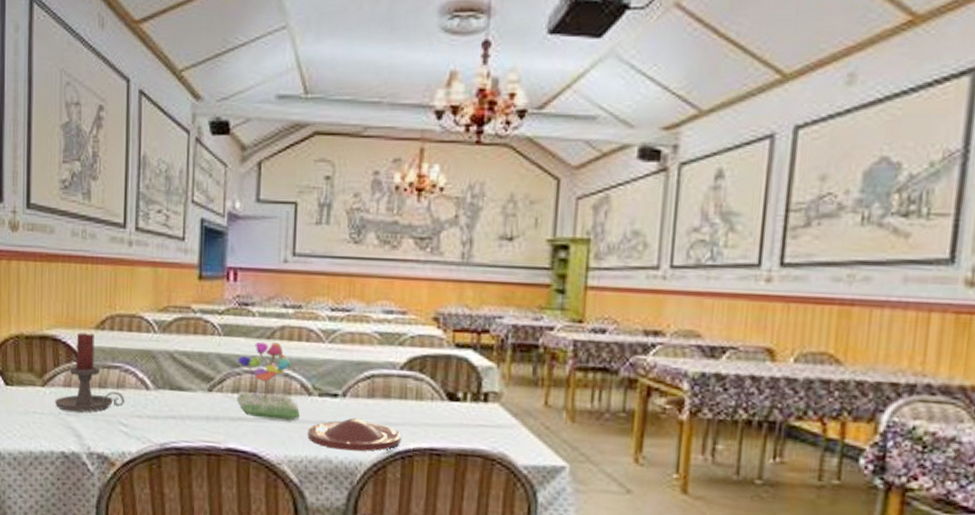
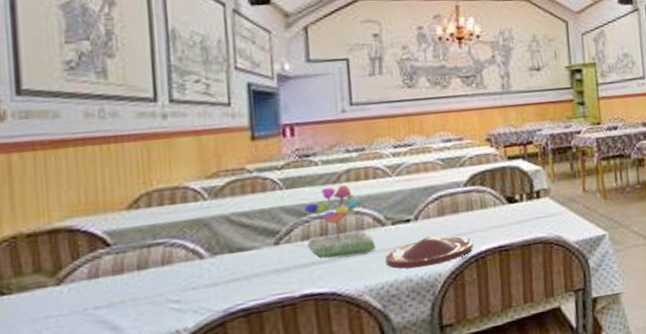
candle holder: present [54,332,125,412] -> none [76,215,174,305]

